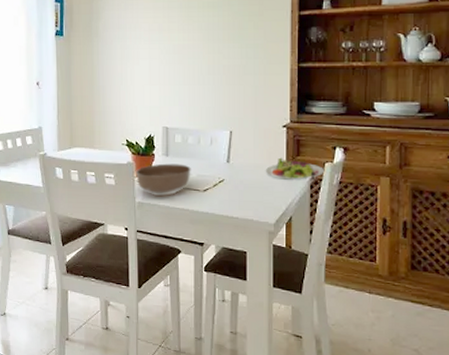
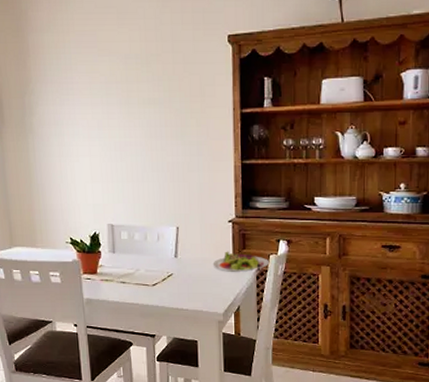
bowl: present [136,163,191,197] -> none [82,260,139,293]

